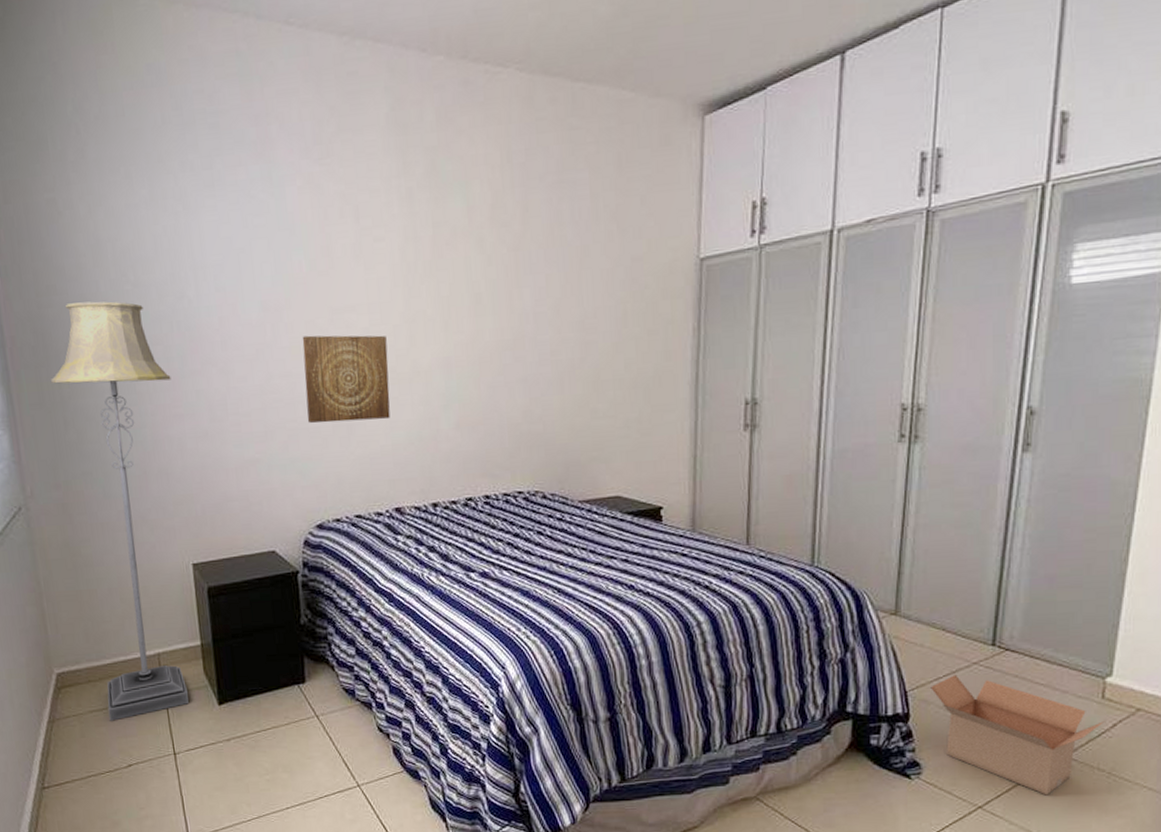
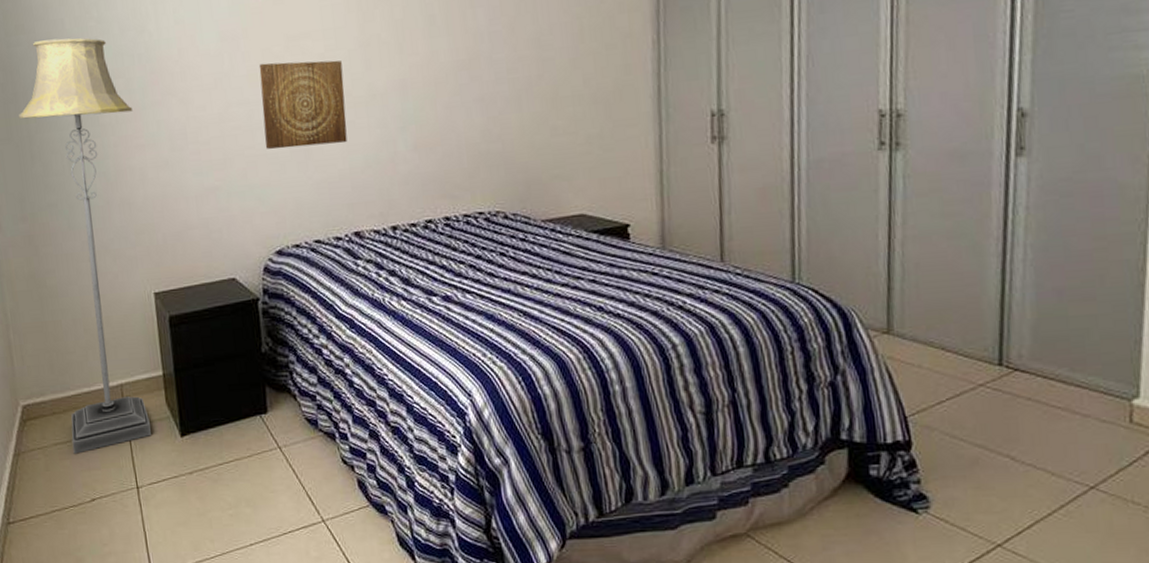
cardboard box: present [930,675,1105,796] -> none [933,398,1136,532]

